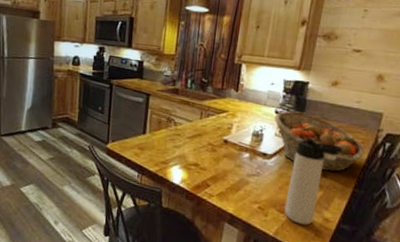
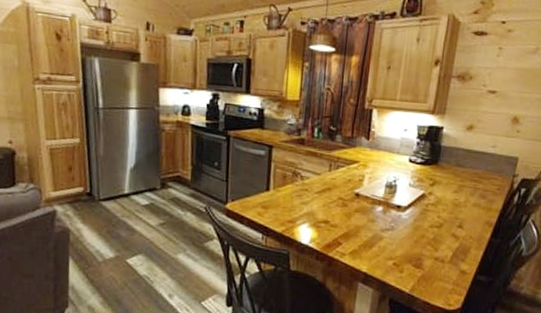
fruit basket: present [274,110,365,172] -> none [407,158,501,221]
thermos bottle: present [284,138,343,225] -> none [420,187,479,279]

